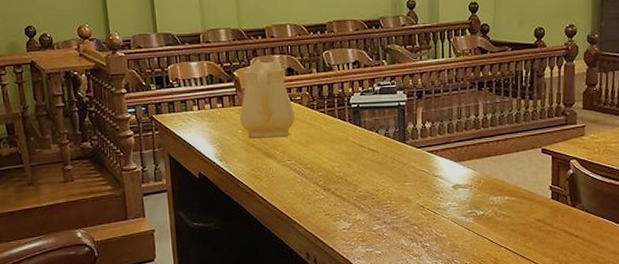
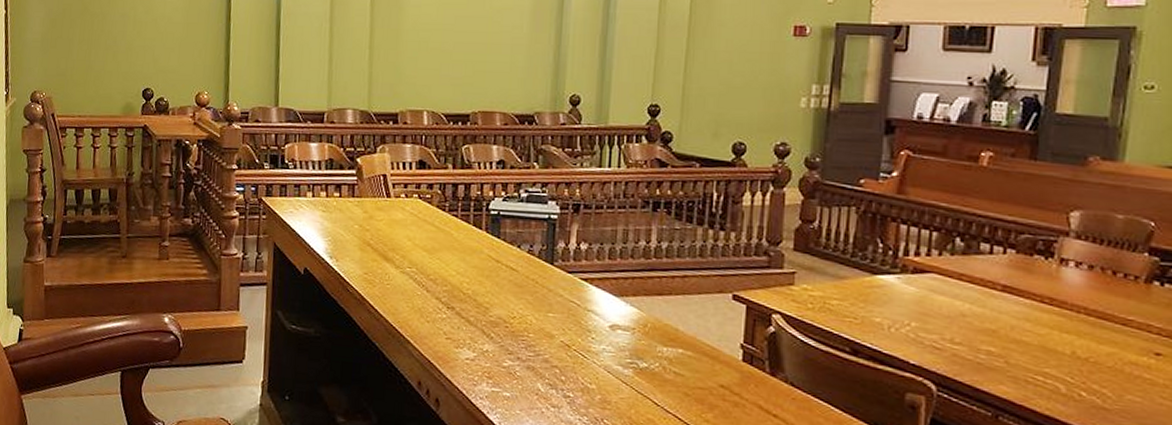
pitcher: present [239,59,295,139] -> none [357,148,422,240]

